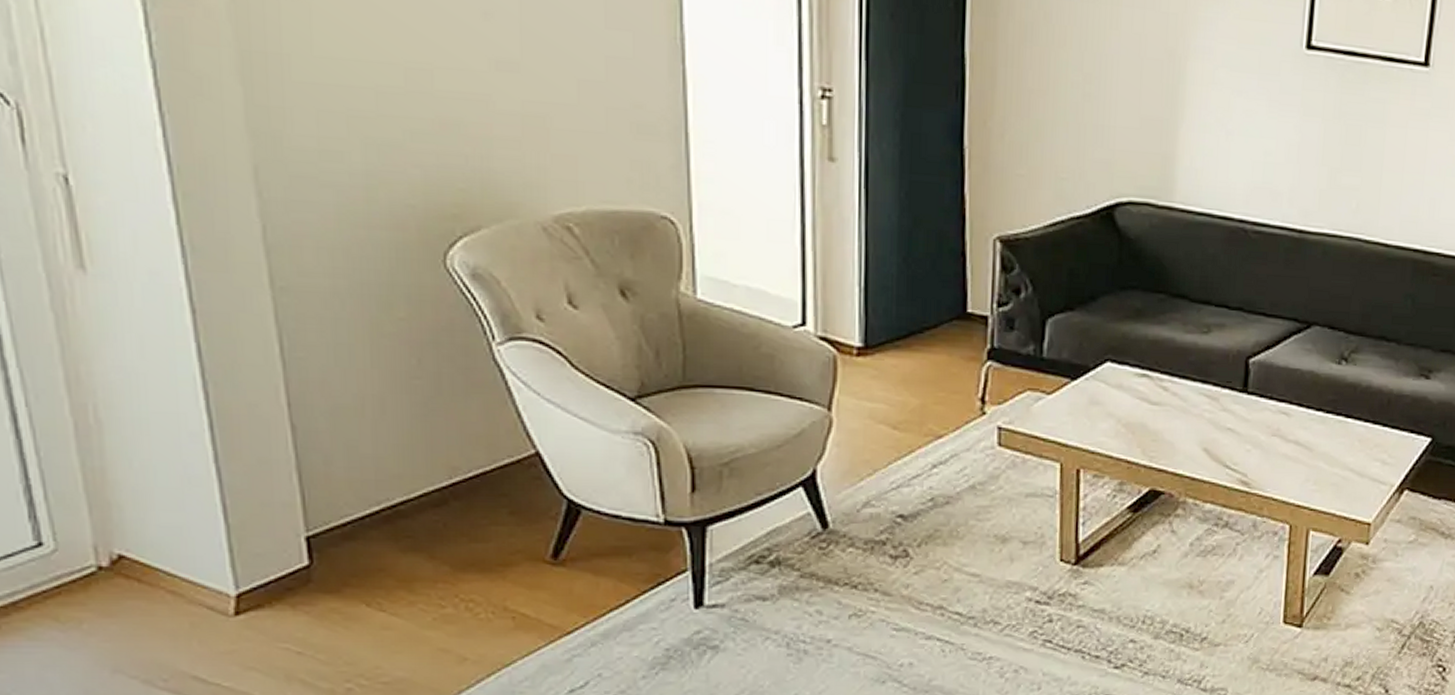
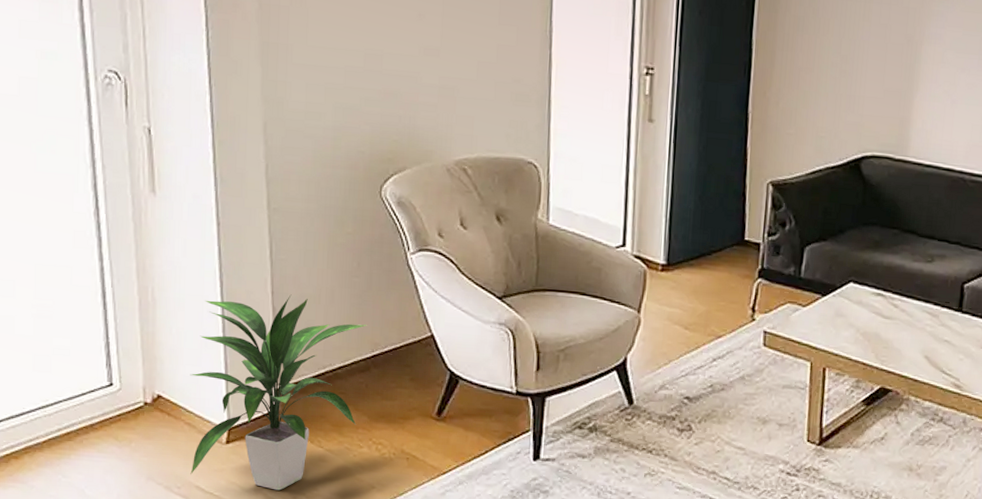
indoor plant: none [167,406,439,673] -> present [190,294,367,491]

